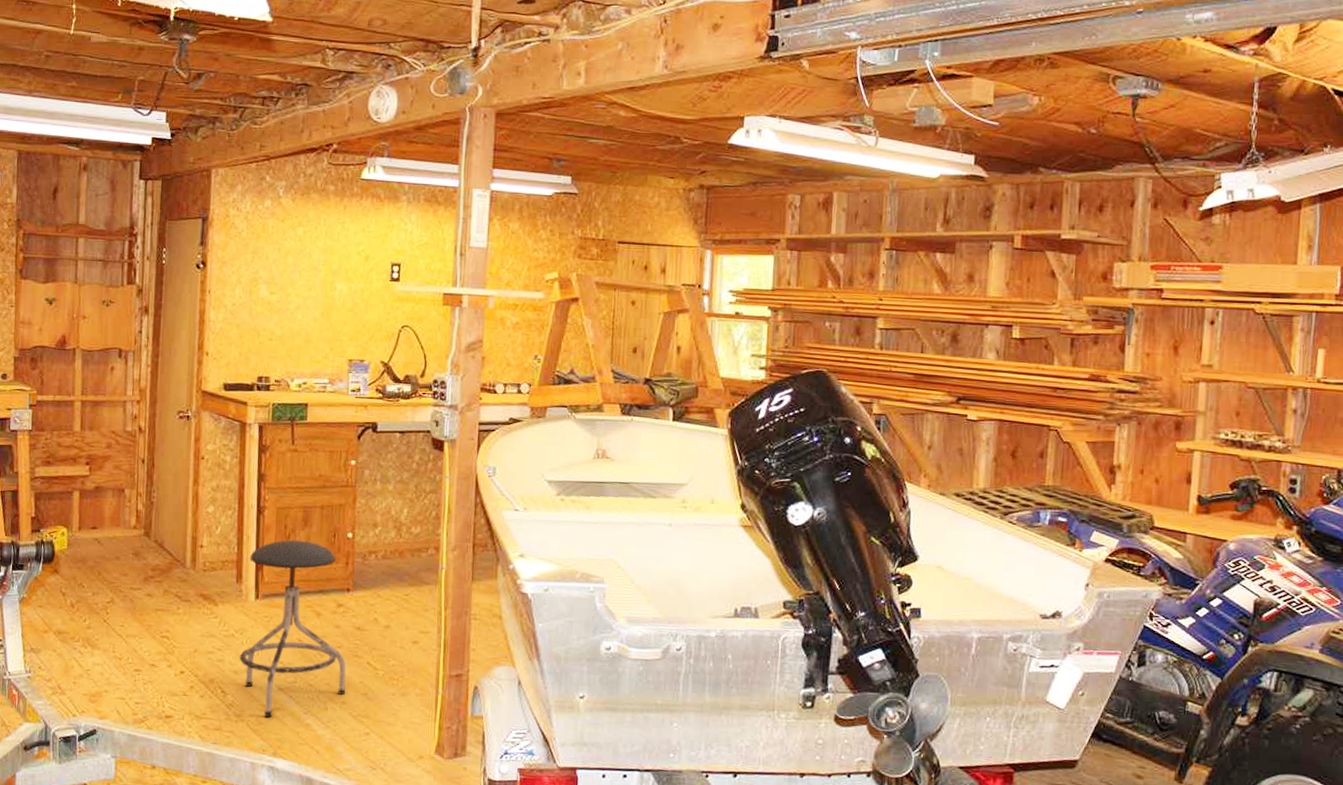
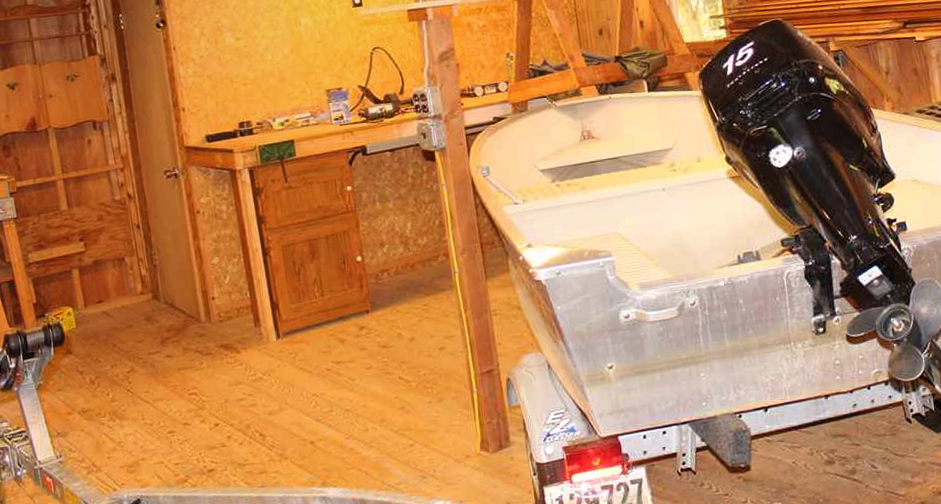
stool: present [239,539,346,717] -> none [264,272,383,450]

